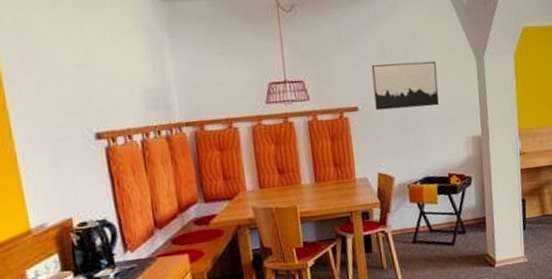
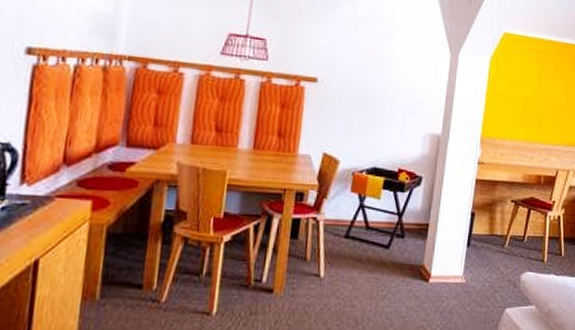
wall art: present [371,61,439,111] -> none [336,38,408,94]

